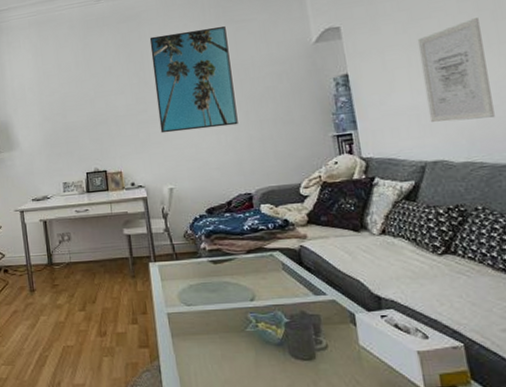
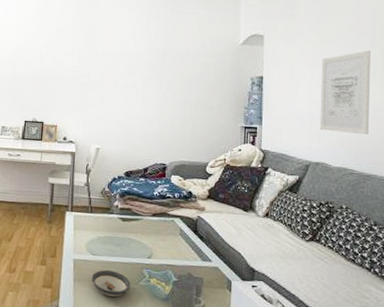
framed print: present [149,26,238,134] -> none [98,10,171,103]
saucer: none [191,319,237,348] -> present [92,269,131,297]

